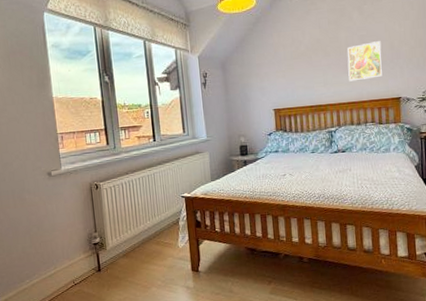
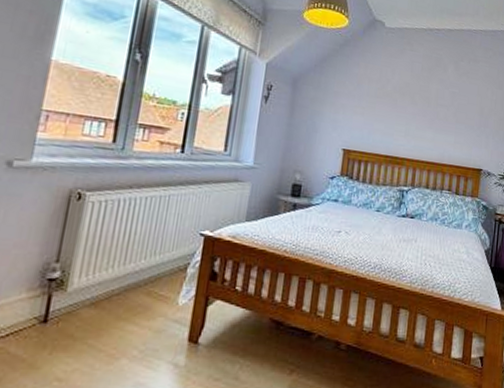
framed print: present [347,41,382,82] -> none [432,100,472,142]

